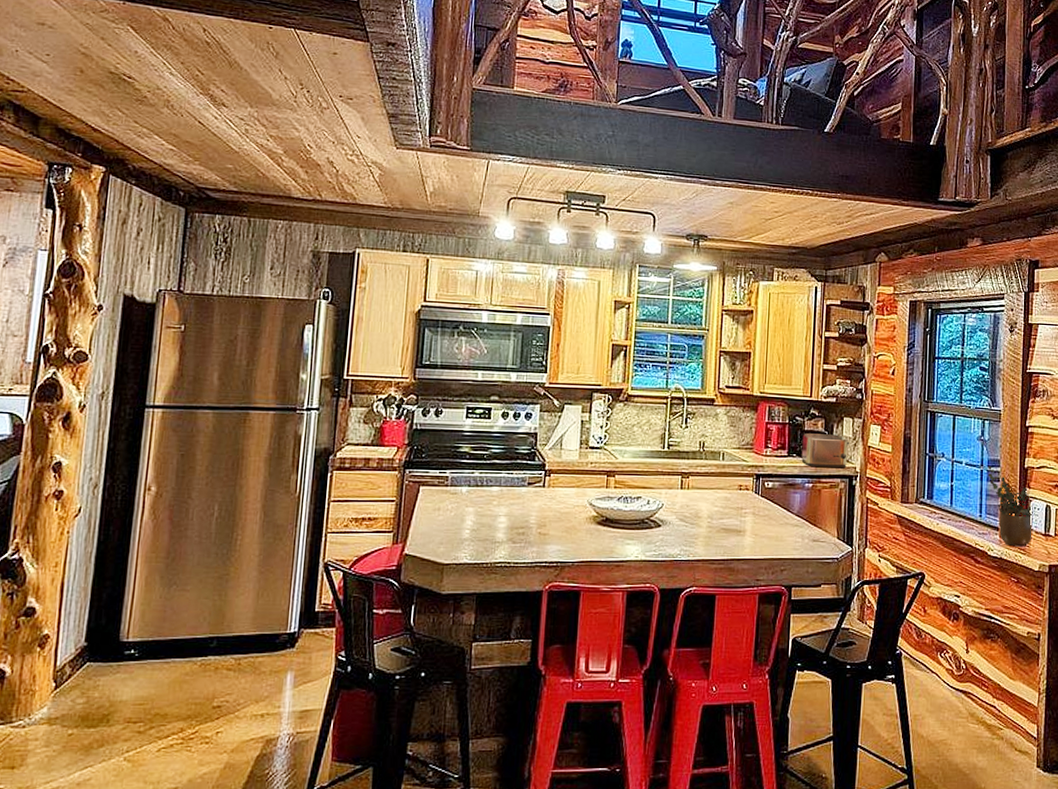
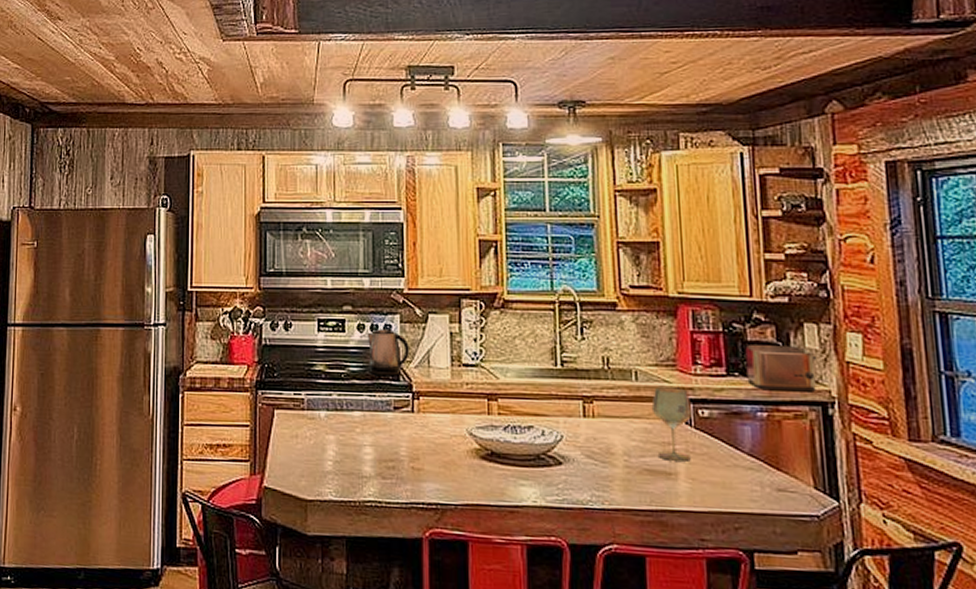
kettle: none [509,416,546,457] -> present [367,329,409,377]
wine glass: none [731,465,761,521] -> present [651,387,693,461]

